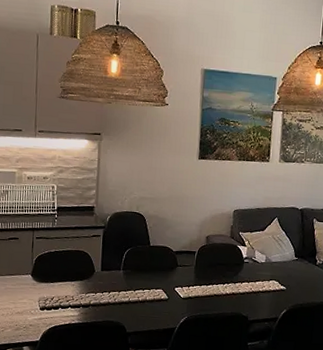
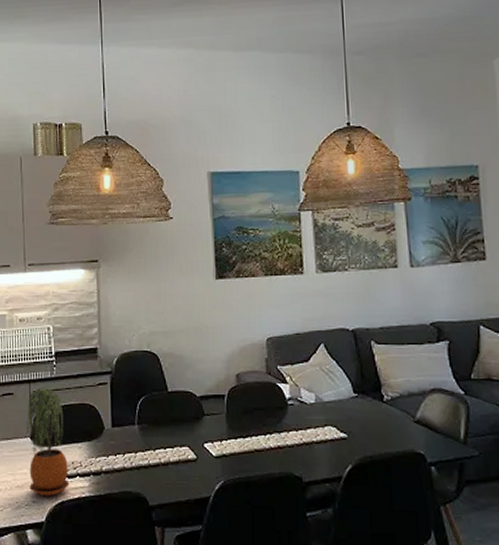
potted plant: none [28,235,62,321] -> present [27,388,70,496]

